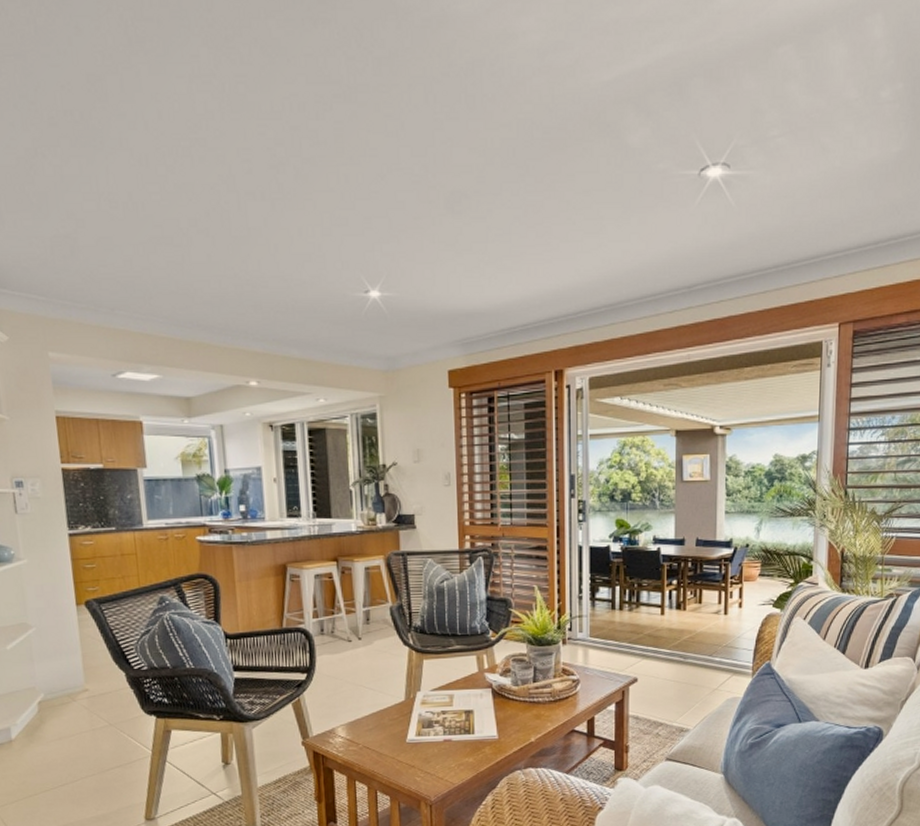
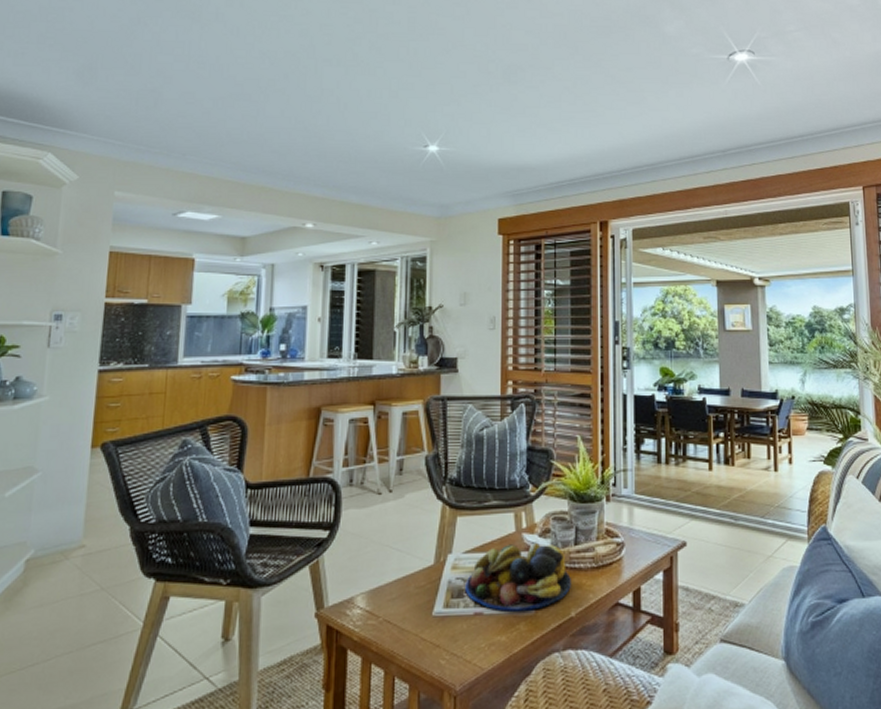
fruit bowl: none [434,680,531,738] -> present [465,542,571,612]

